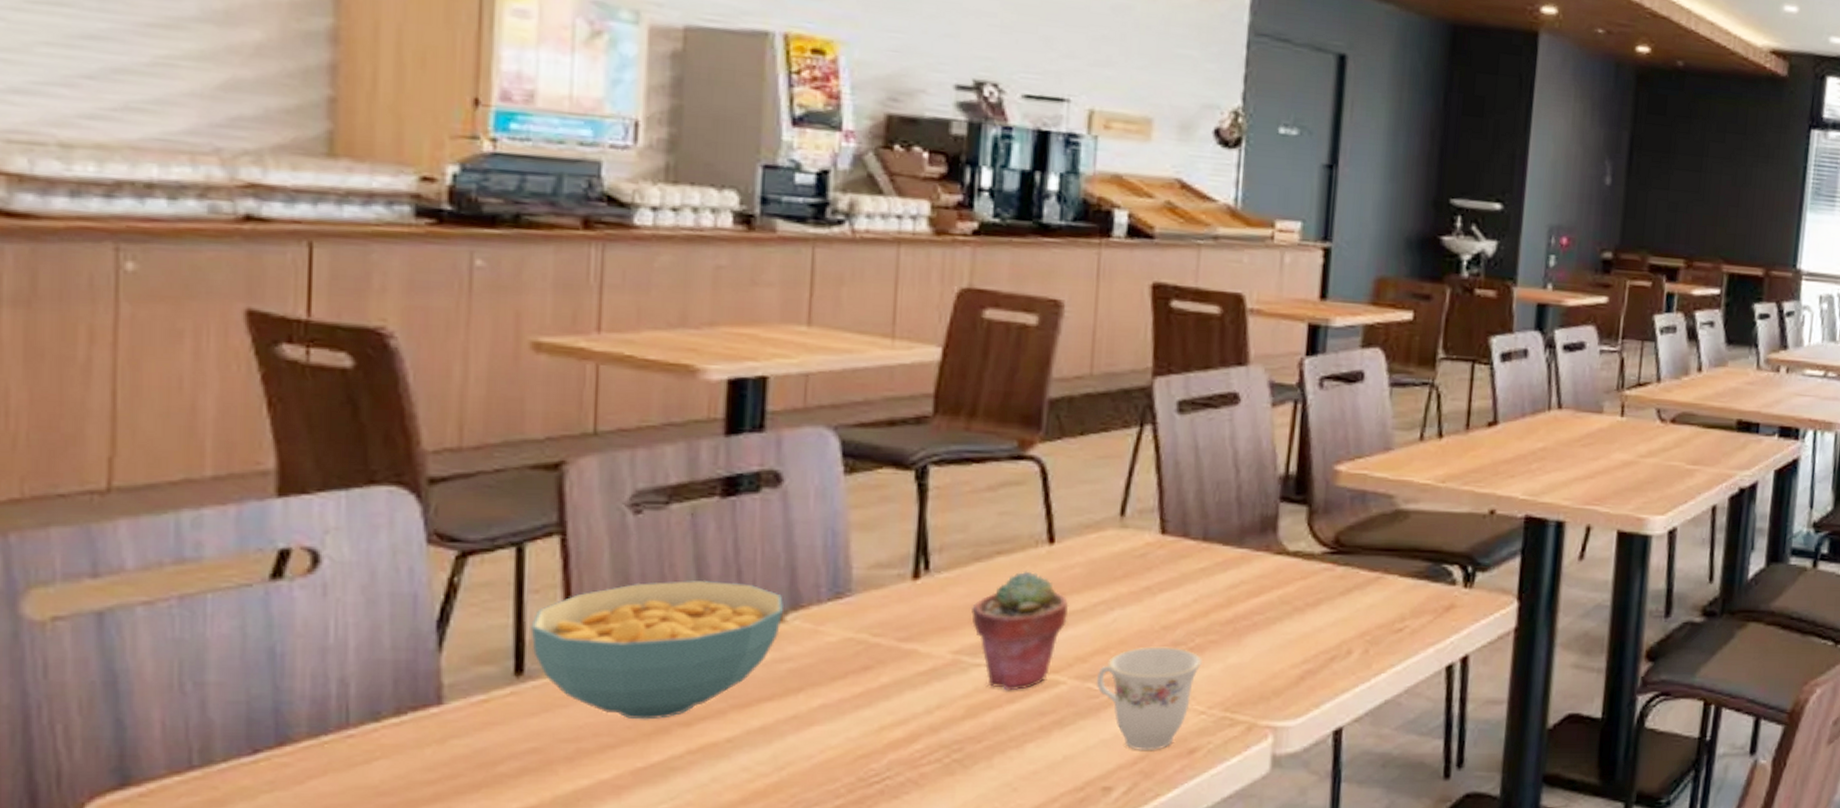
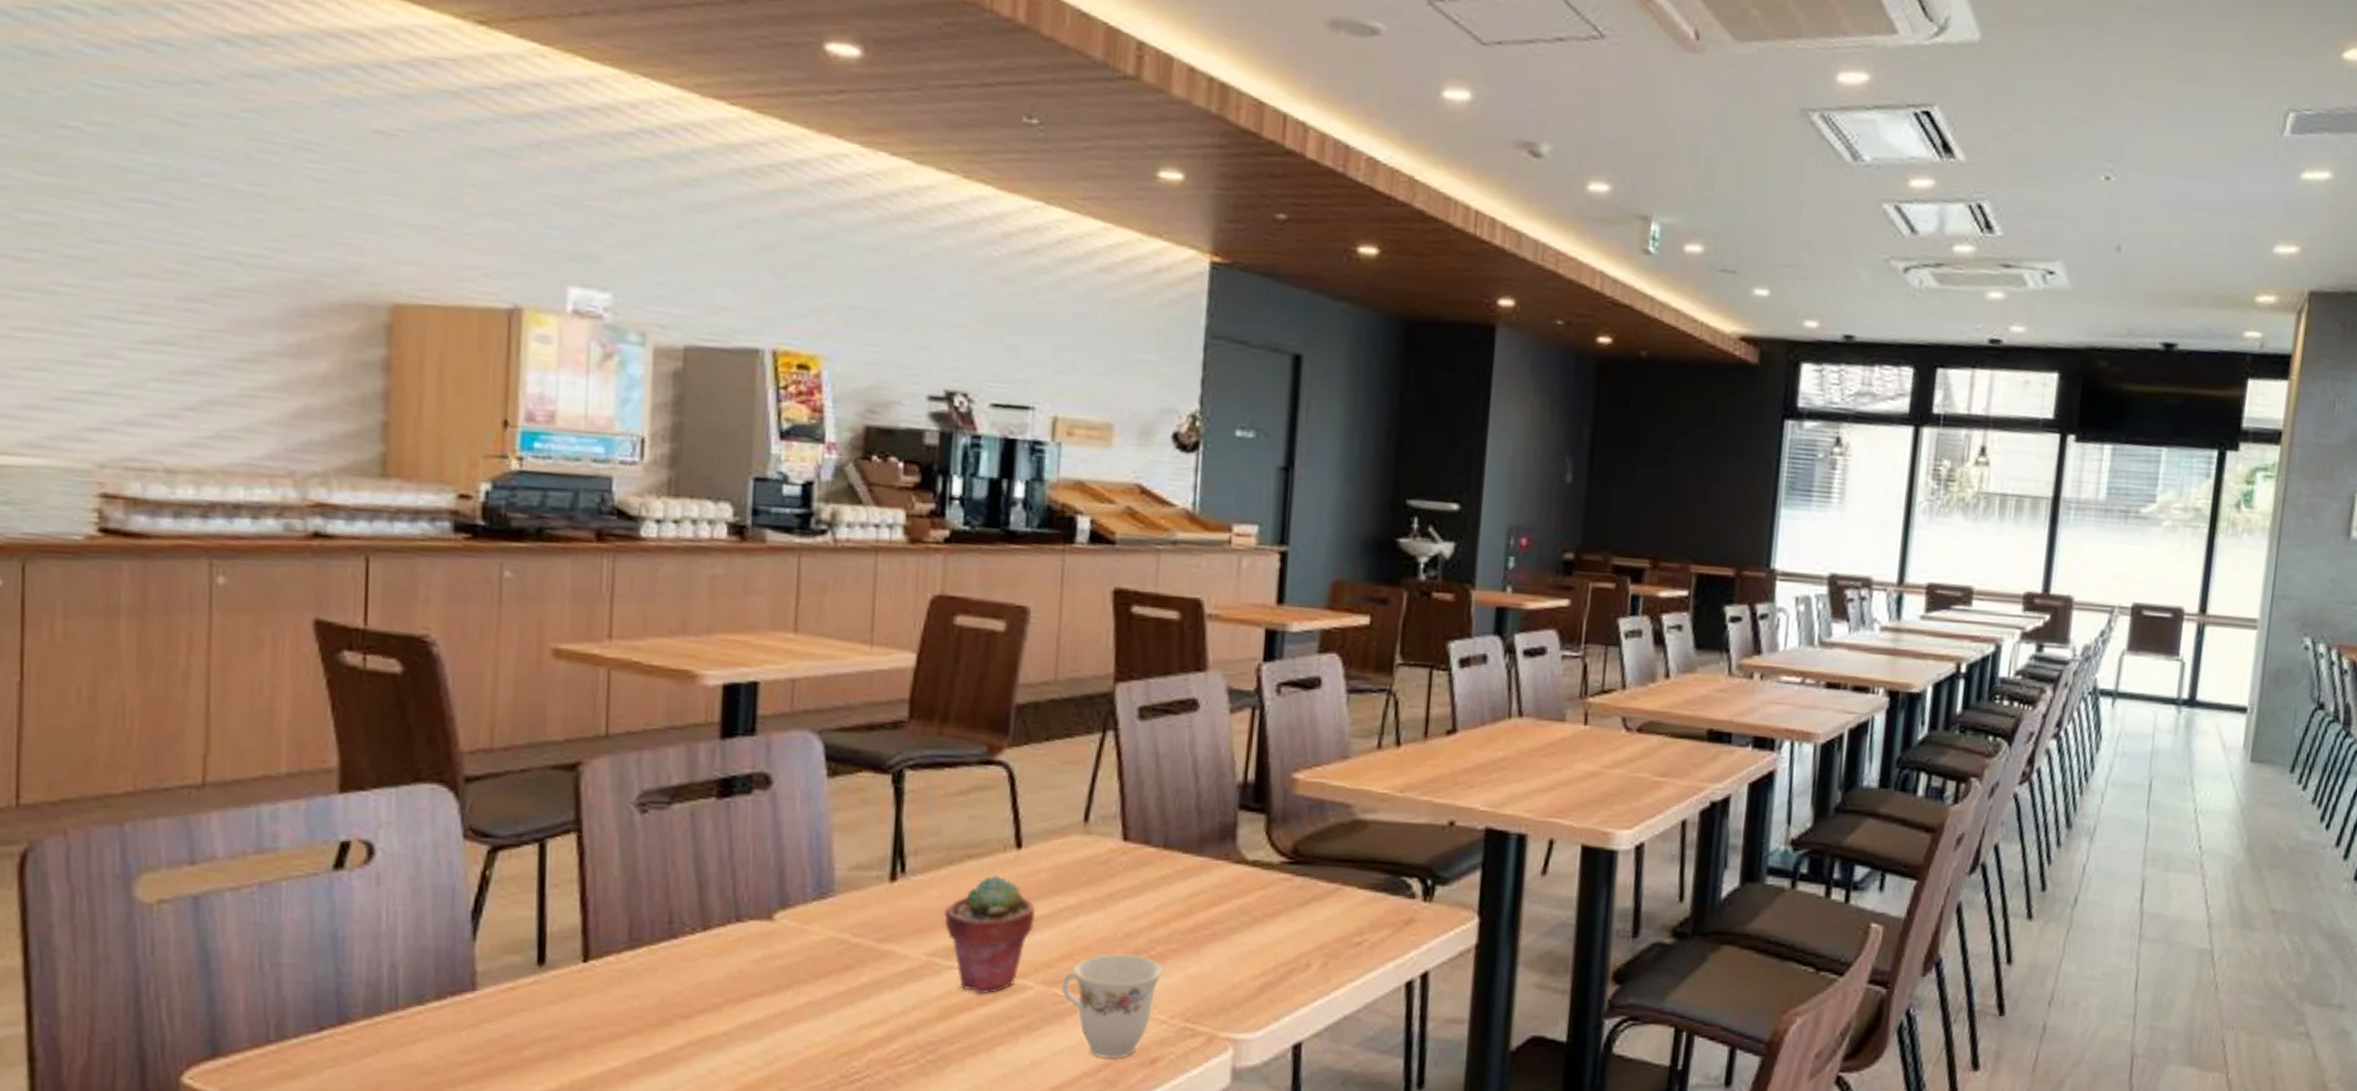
cereal bowl: present [530,580,783,720] -> none [551,878,773,1012]

